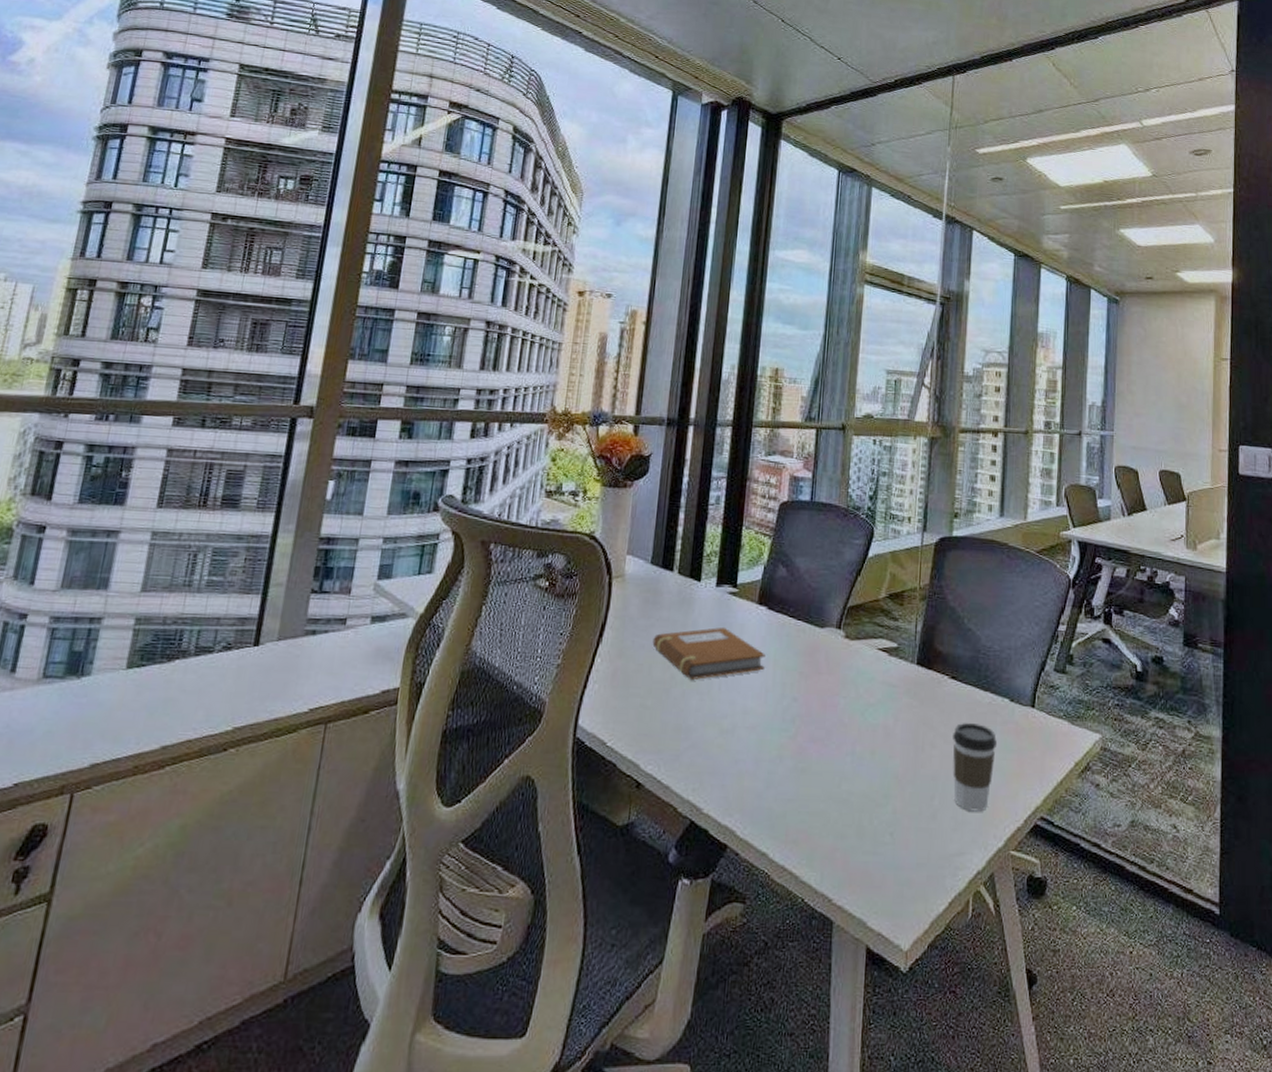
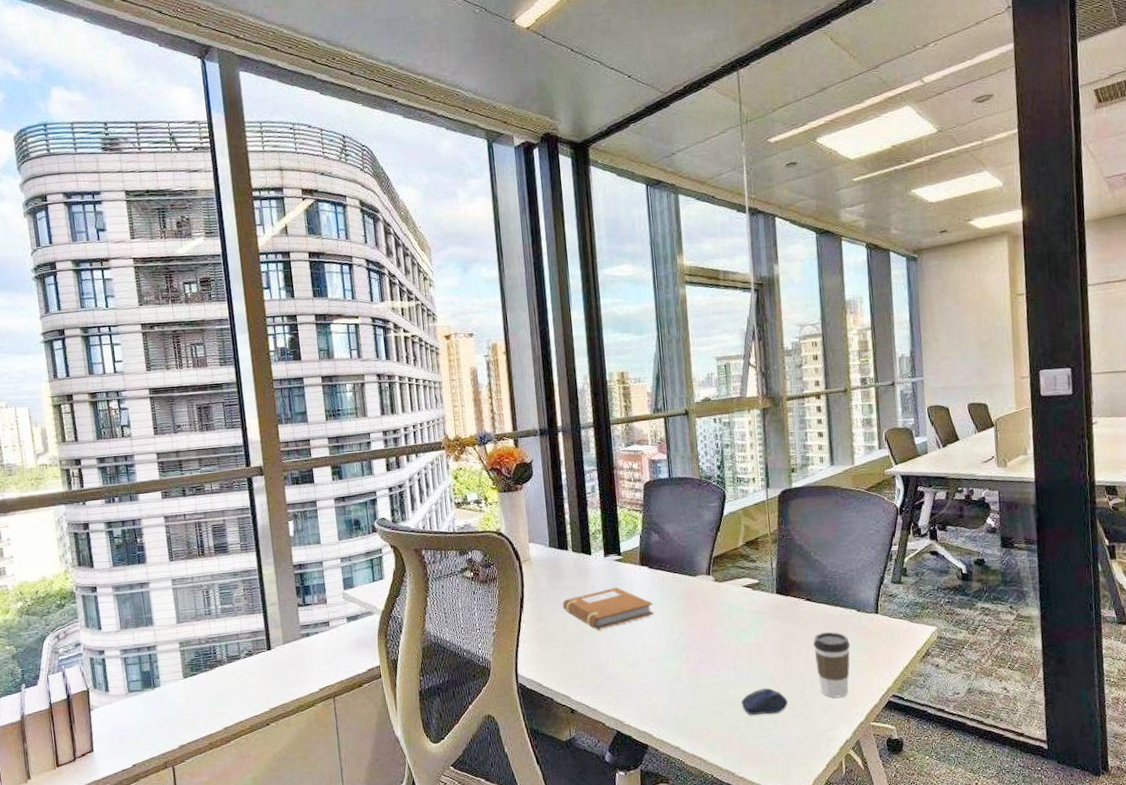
computer mouse: none [854,786,912,823] -> present [741,688,788,715]

